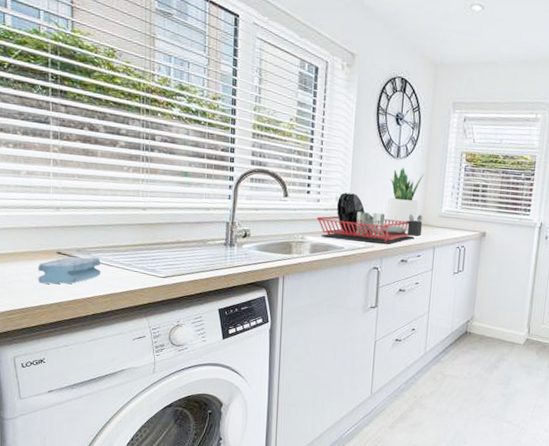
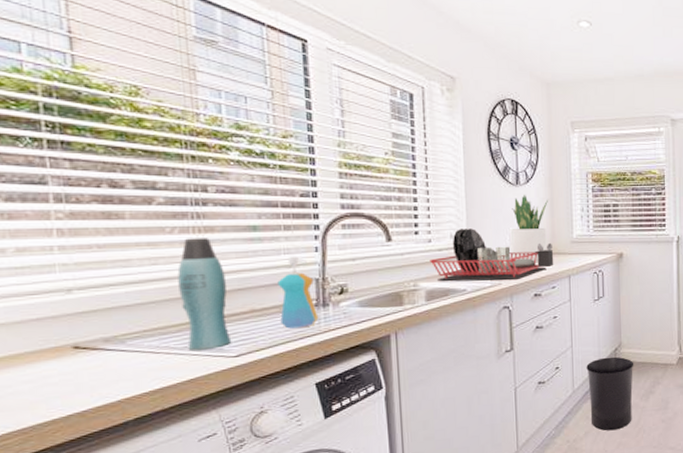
sponge: present [38,256,101,284] -> none [43,345,143,392]
bottle: none [129,177,163,270] -> present [177,238,232,352]
soap dispenser: none [198,201,226,262] -> present [277,257,319,329]
waste bin: none [437,327,484,395] -> present [586,356,634,431]

